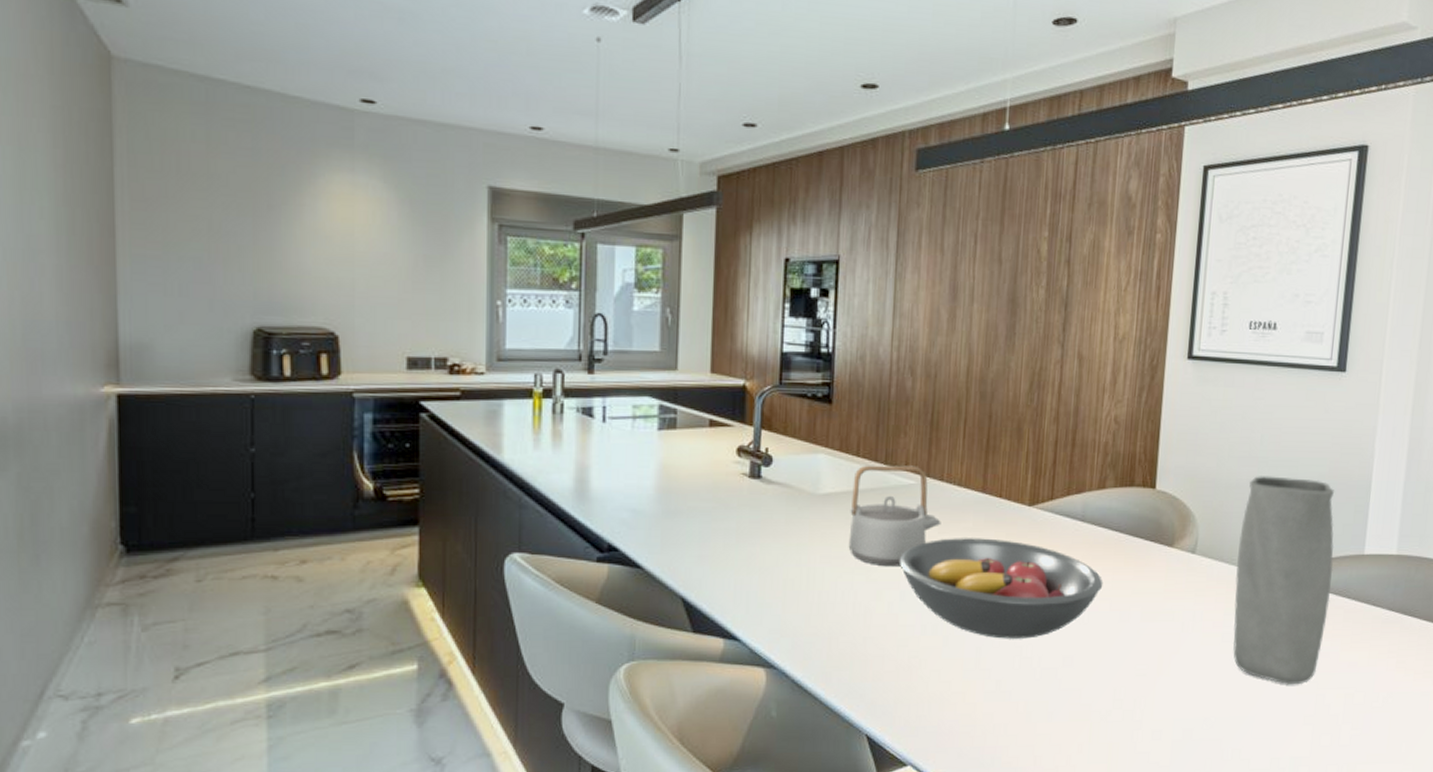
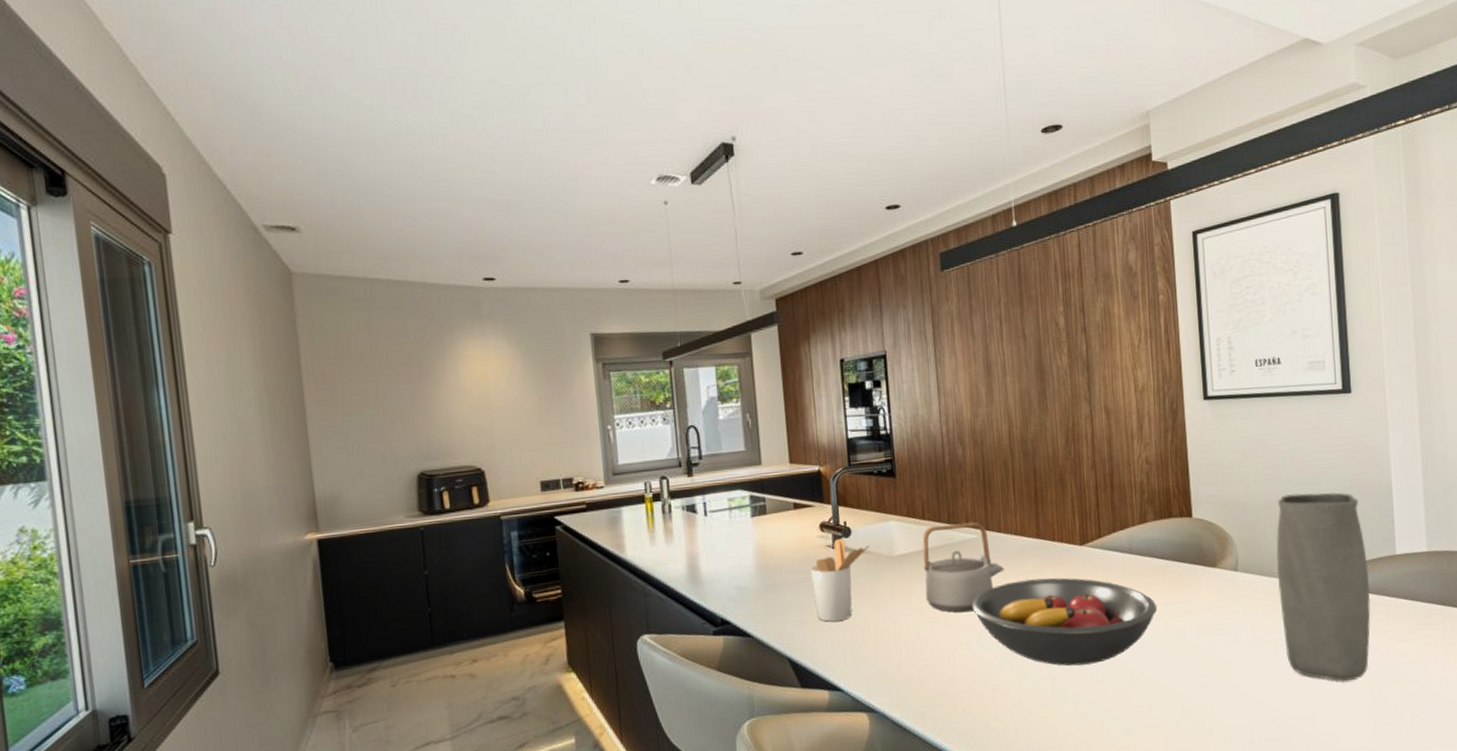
utensil holder: none [719,466,791,561] -> present [810,537,869,622]

